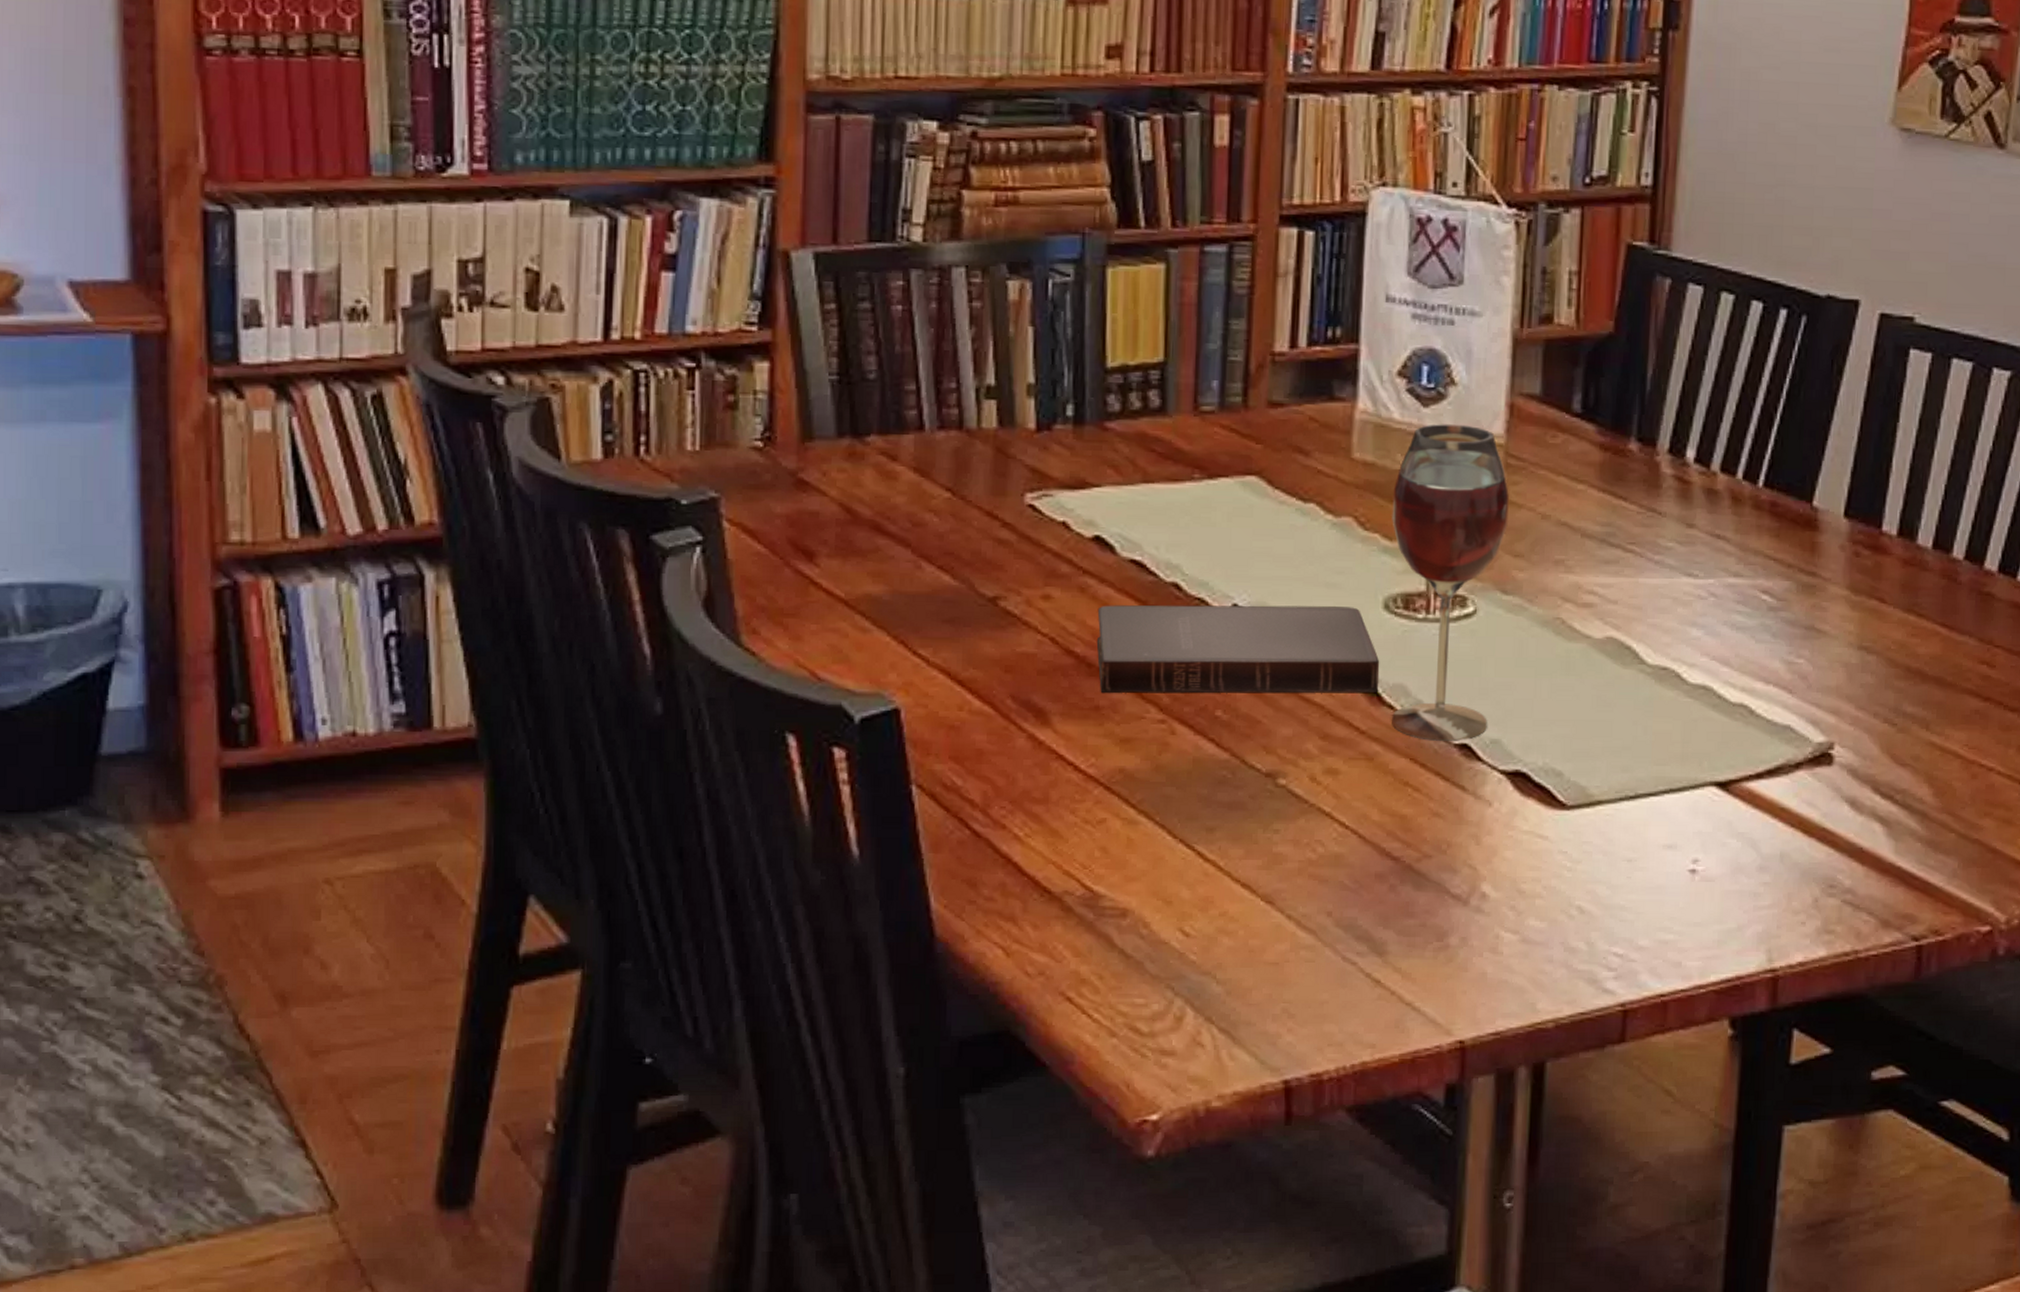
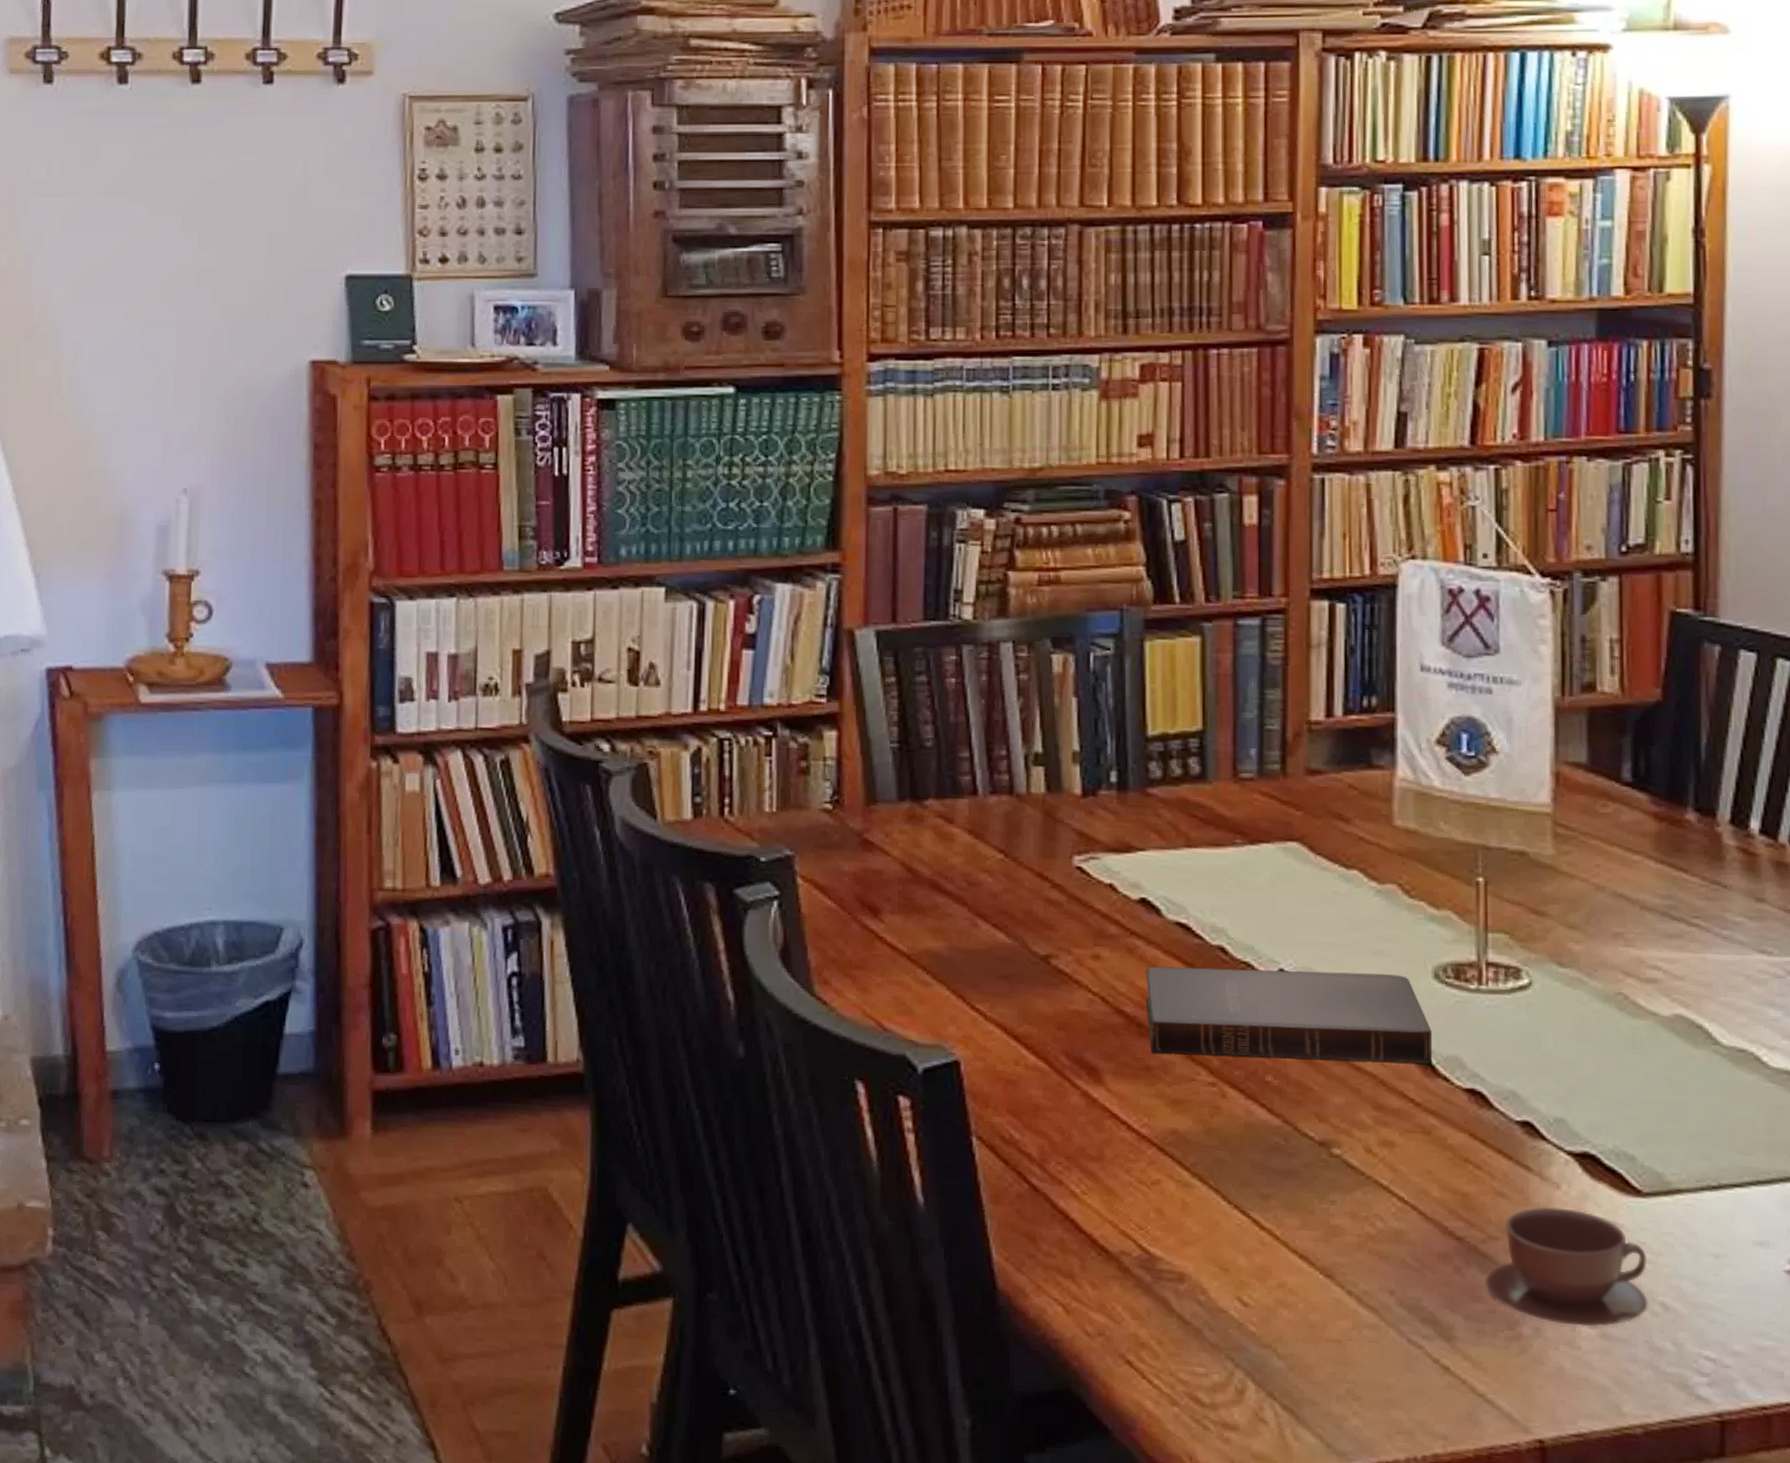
wineglass: present [1392,424,1509,741] -> none [1437,792,1560,1118]
teacup: none [1418,824,1567,933] -> present [1486,1207,1648,1327]

